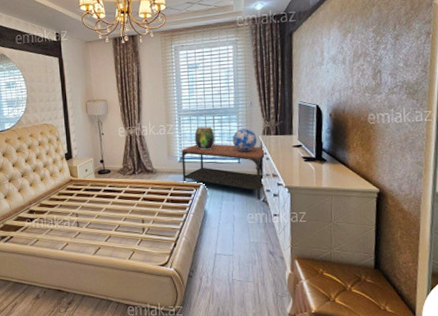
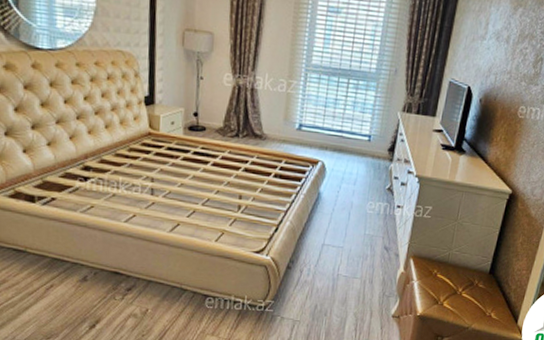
coffee table: present [181,144,266,199] -> none [298,110,402,187]
decorative urn: present [194,126,215,150] -> none [320,89,347,120]
decorative globe: present [232,128,257,152] -> none [365,99,395,129]

